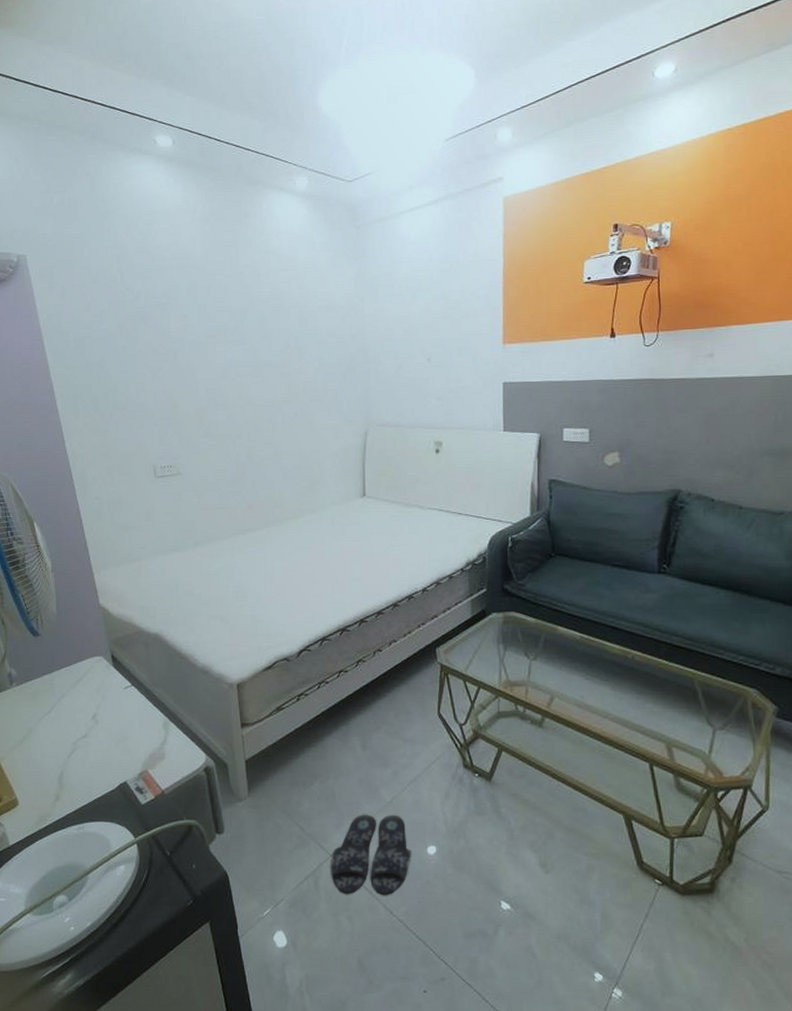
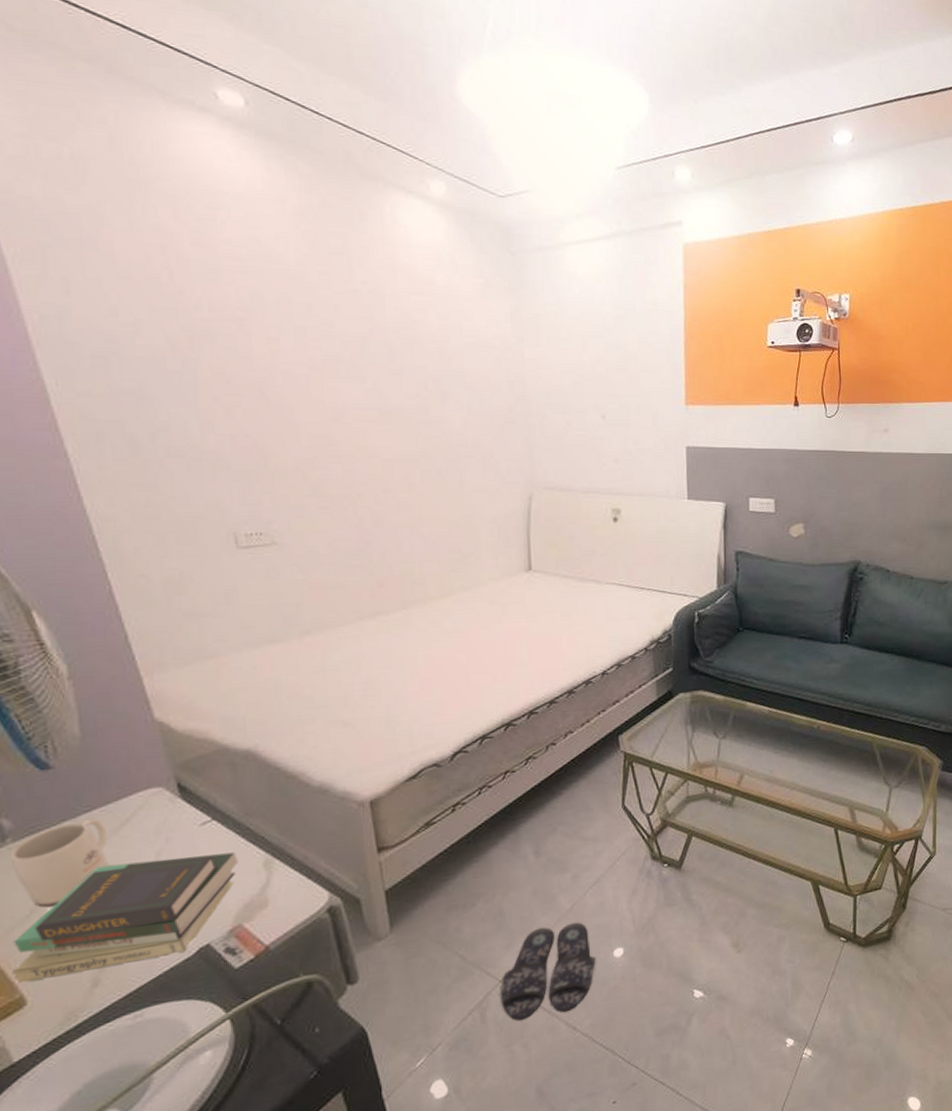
books: none [12,711,147,788] -> present [13,852,238,983]
mug: none [14,675,69,736] -> present [10,818,108,907]

